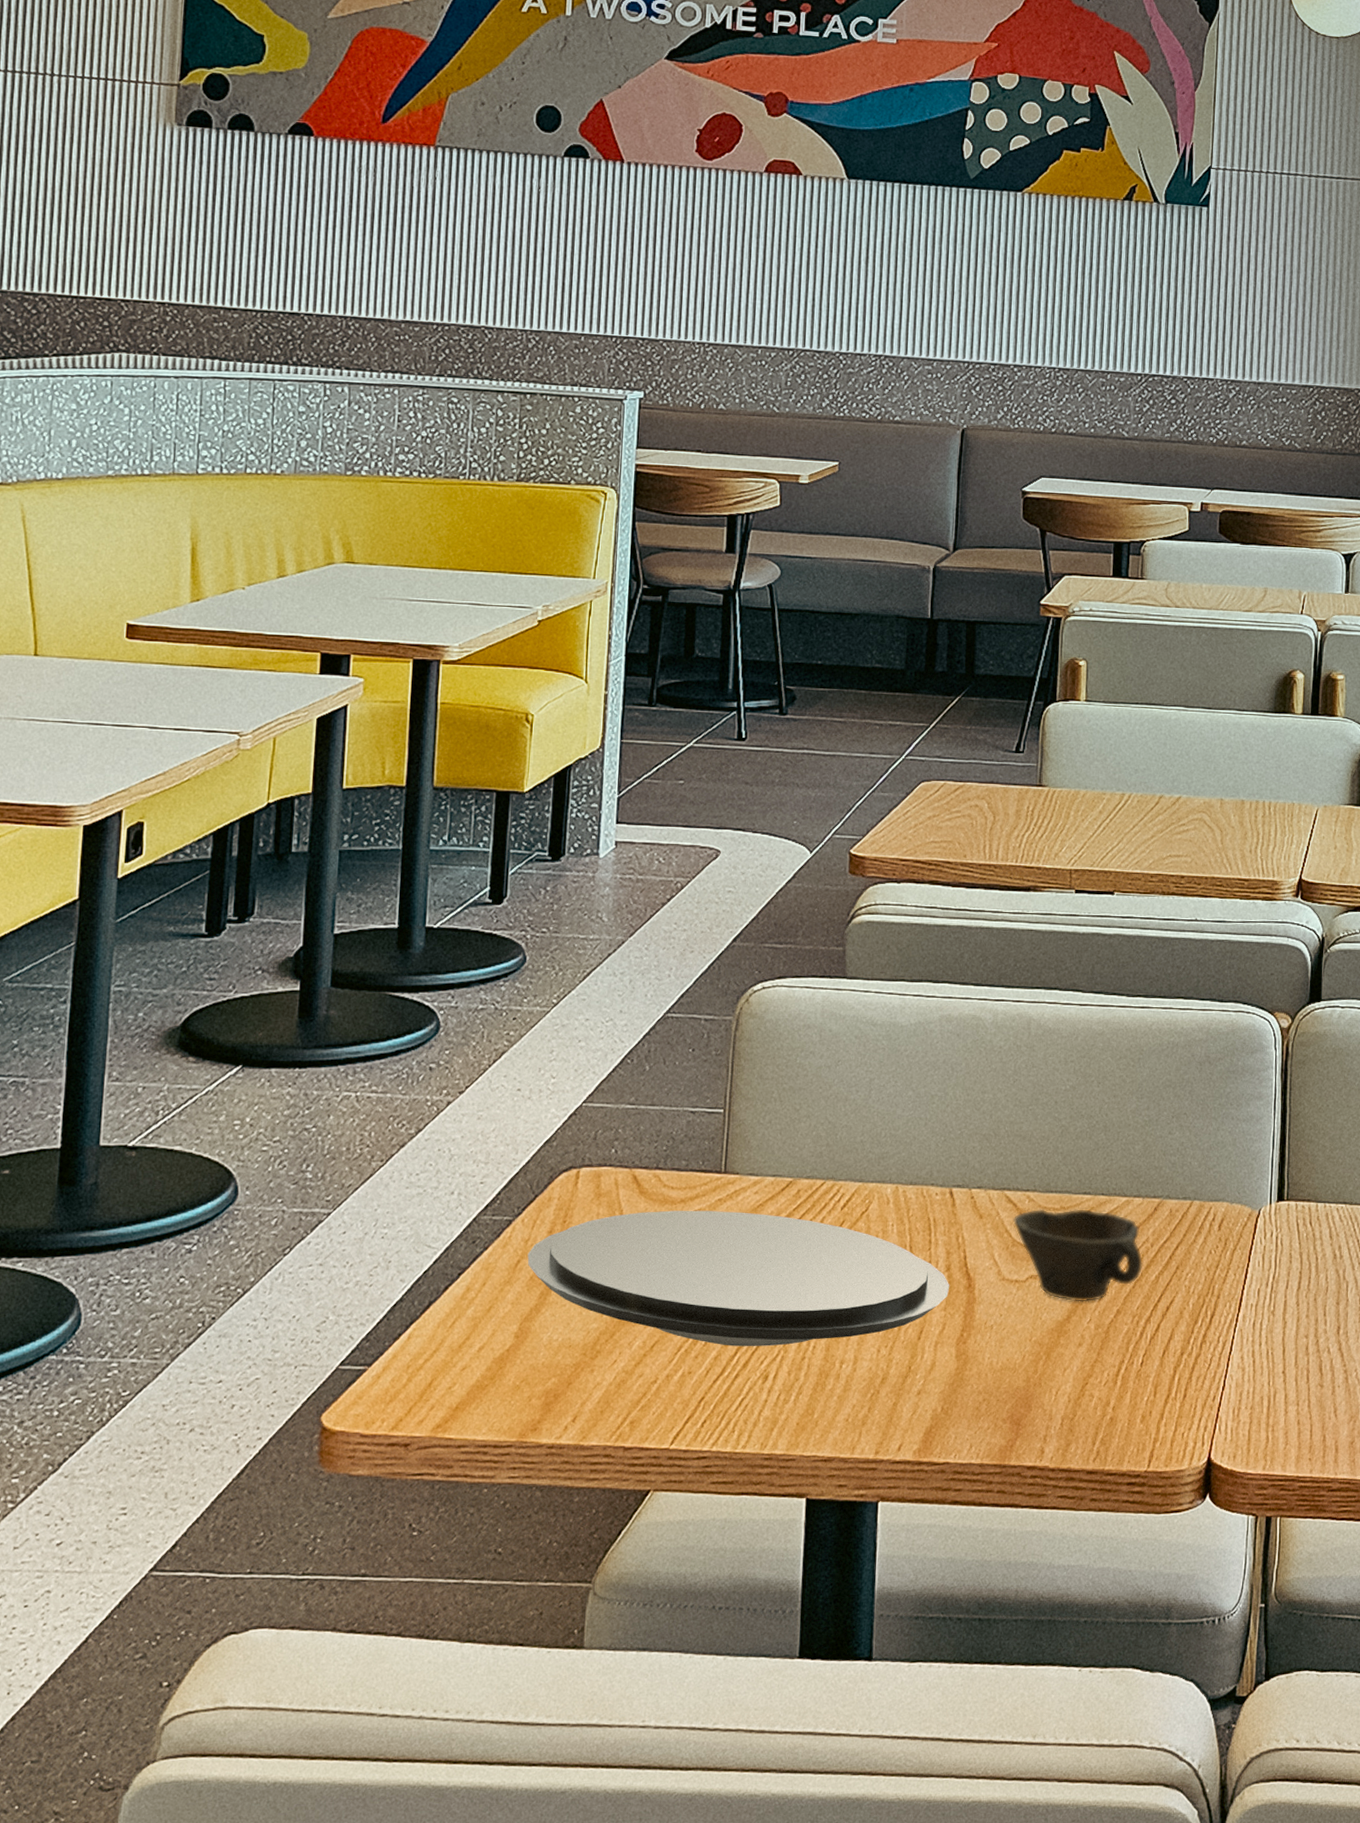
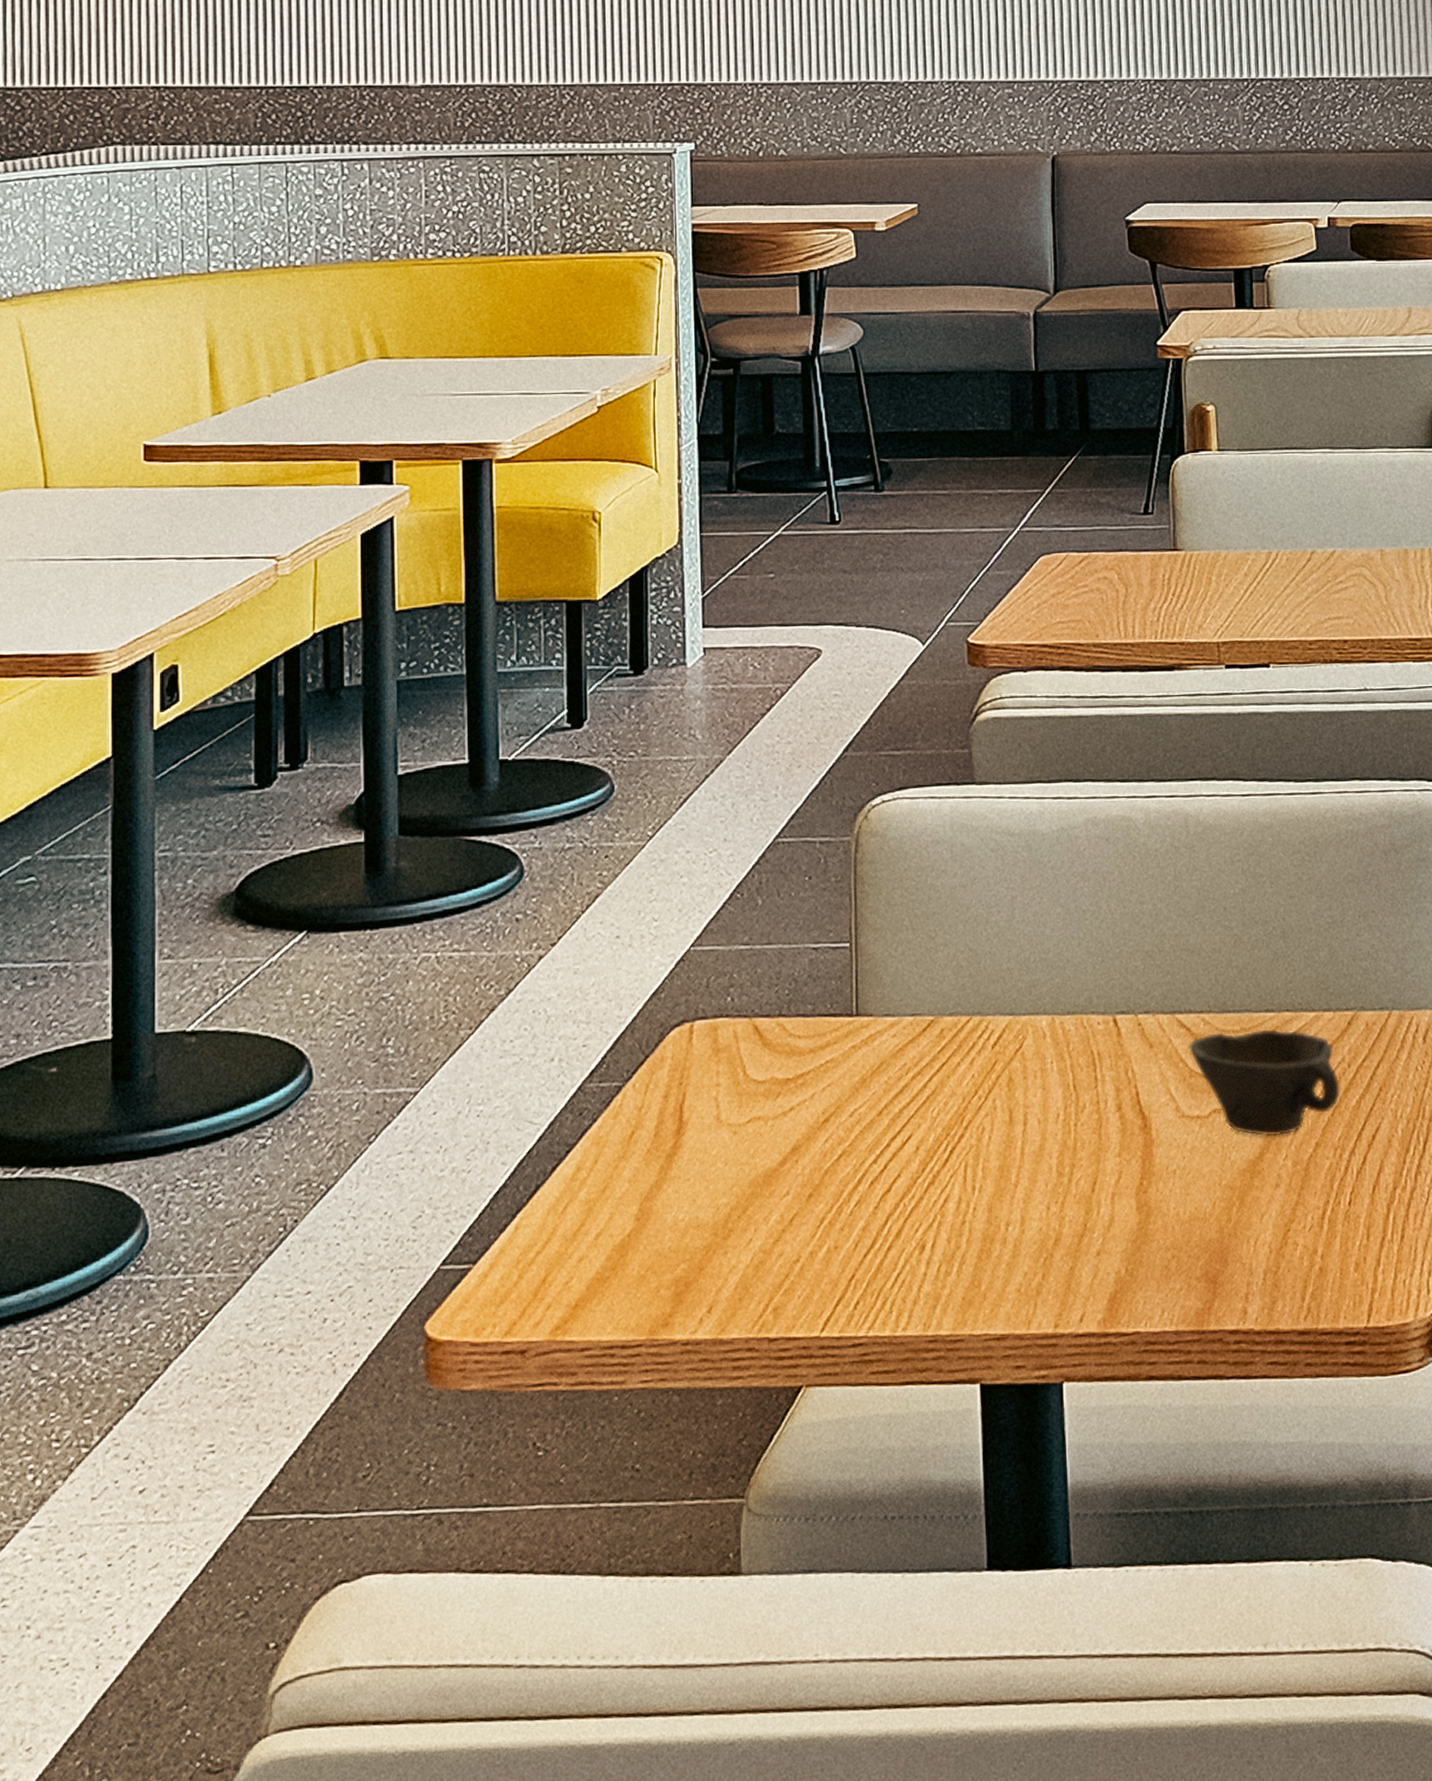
plate: present [527,1210,950,1347] -> none [642,1059,1123,1214]

